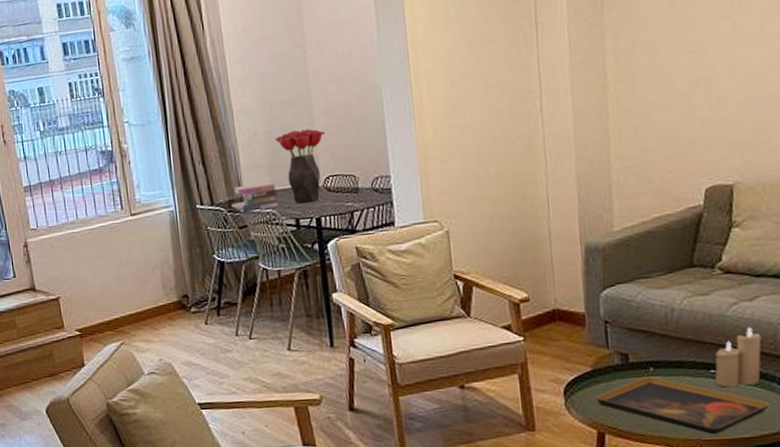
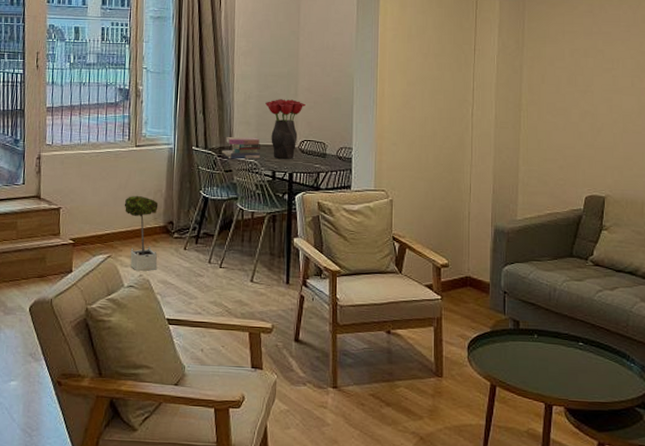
potted tree: none [129,270,178,356] -> present [124,195,159,272]
decorative tray: present [596,375,771,435] -> none [492,341,621,397]
candle: present [715,327,762,388] -> none [582,311,618,360]

